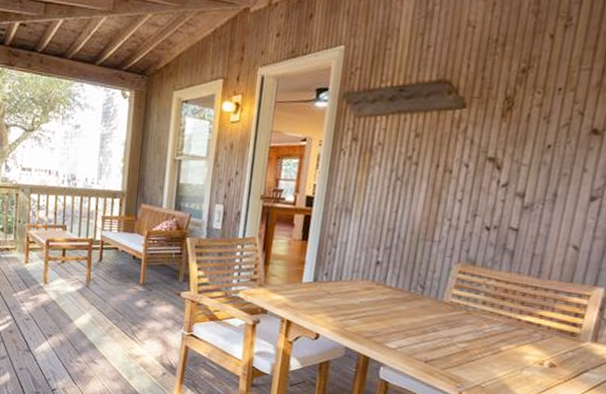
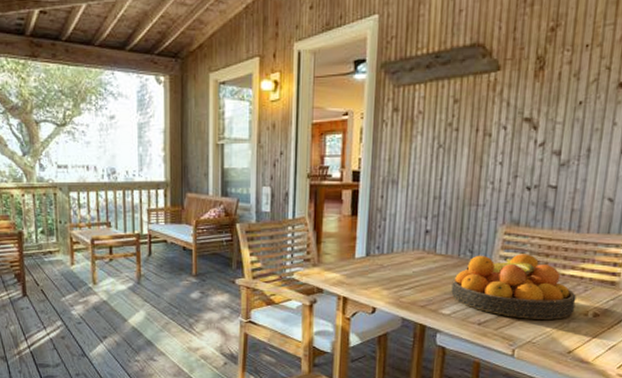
fruit bowl: none [398,291,532,366] -> present [451,254,577,320]

